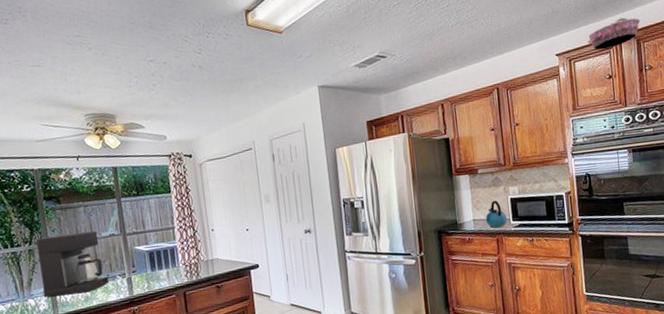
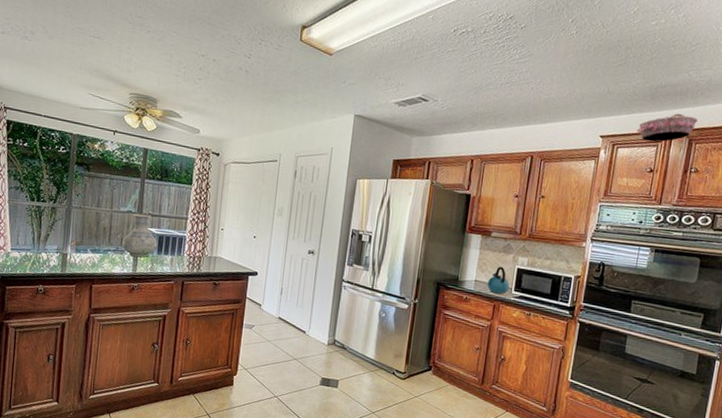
coffee maker: present [35,231,110,298] -> none [56,199,118,260]
vase: none [111,233,149,280] -> present [122,213,157,258]

